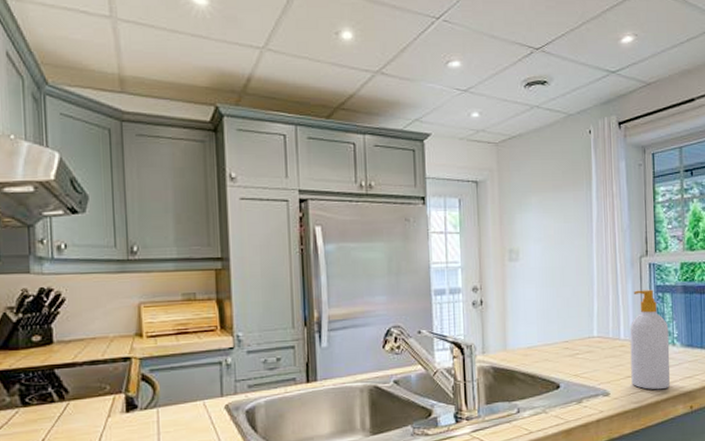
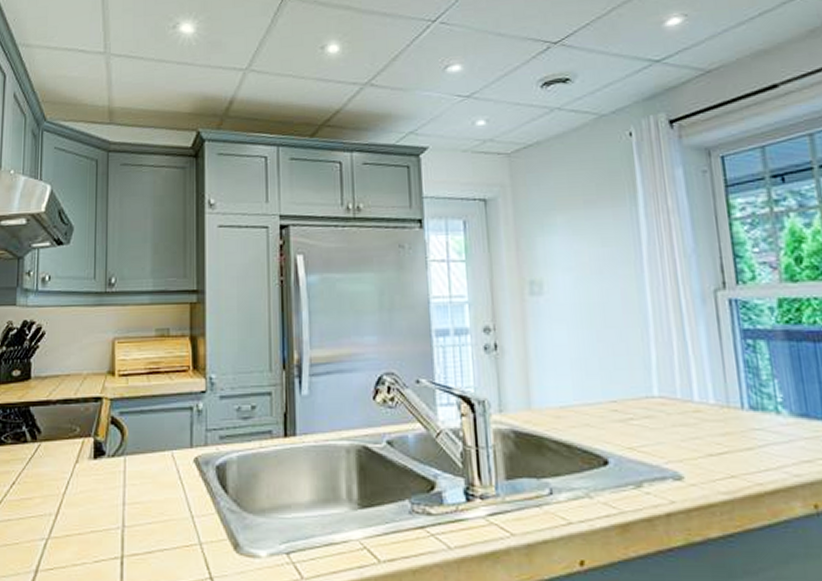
soap bottle: present [629,289,670,390] -> none [706,334,777,477]

